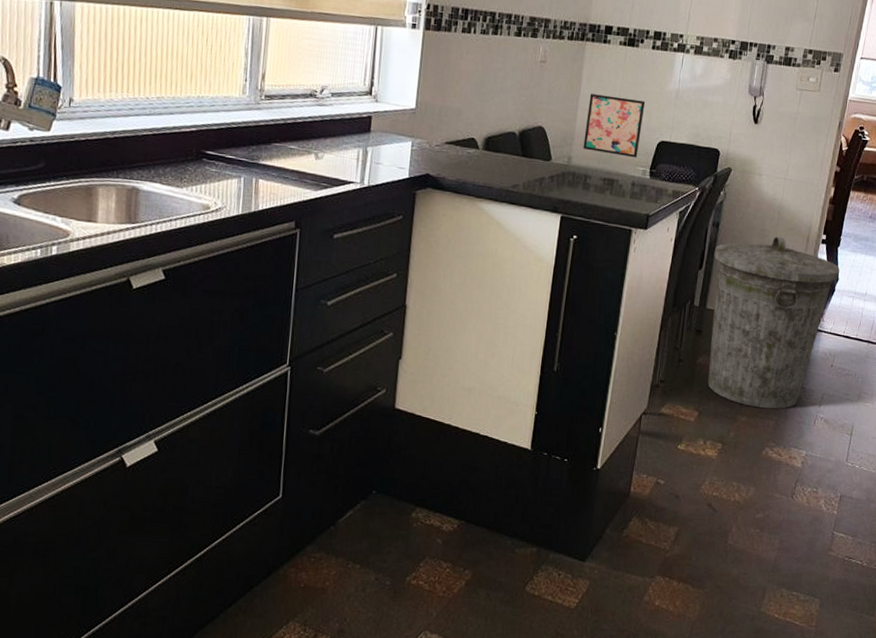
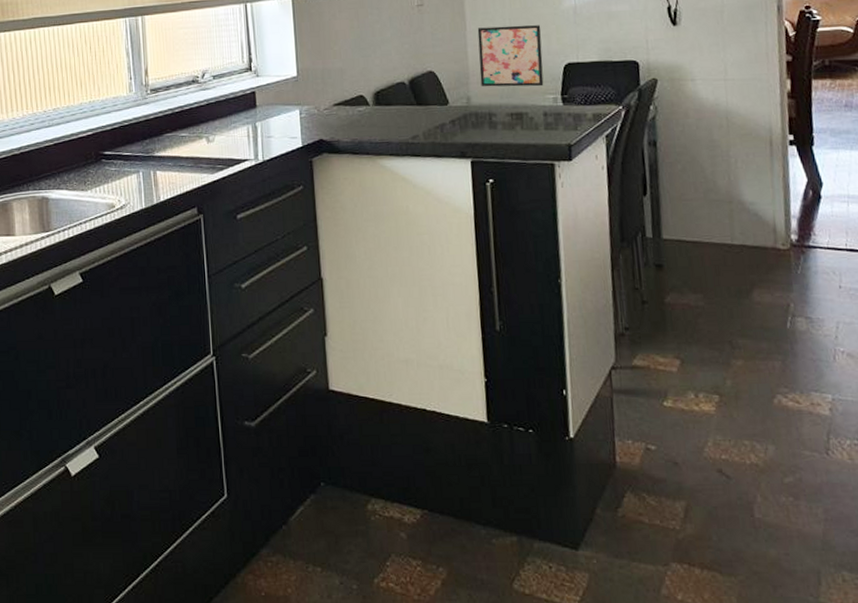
trash can: present [708,236,840,410] -> none [657,145,823,348]

